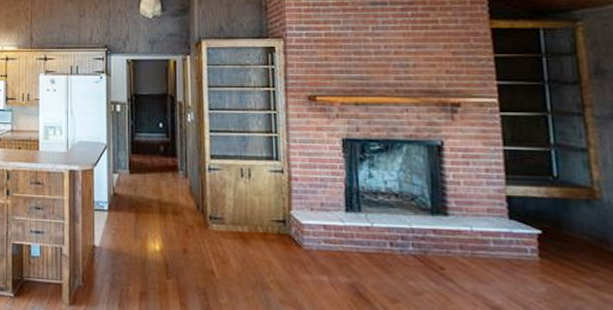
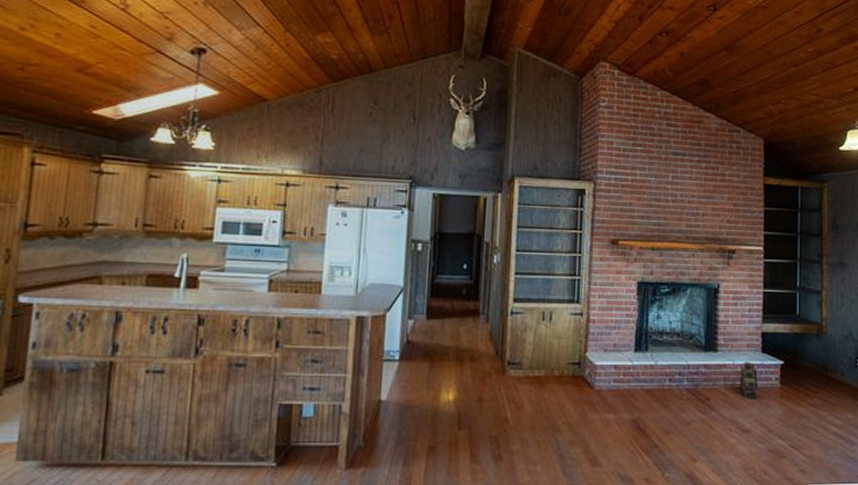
lantern: none [477,228,509,272] -> present [737,362,759,399]

